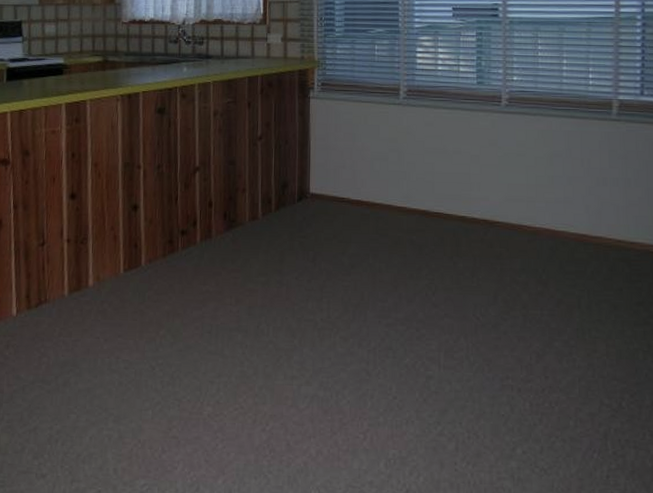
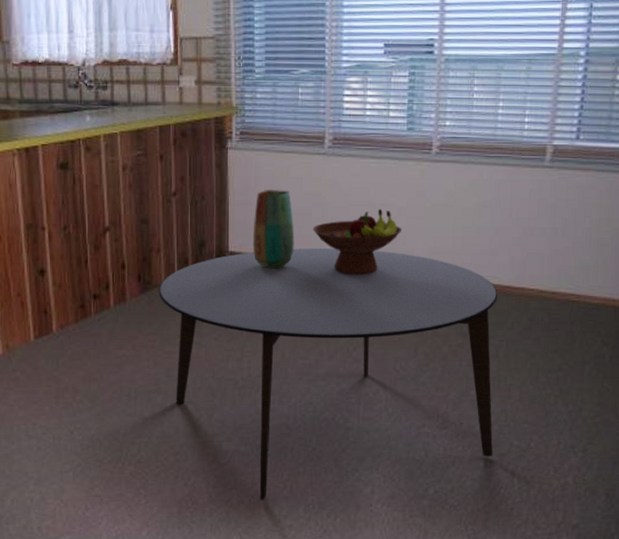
dining table: none [243,192,583,453] -> present [159,248,498,501]
vase: none [332,136,372,210] -> present [252,190,295,268]
fruit bowl: none [390,155,477,219] -> present [312,208,403,275]

